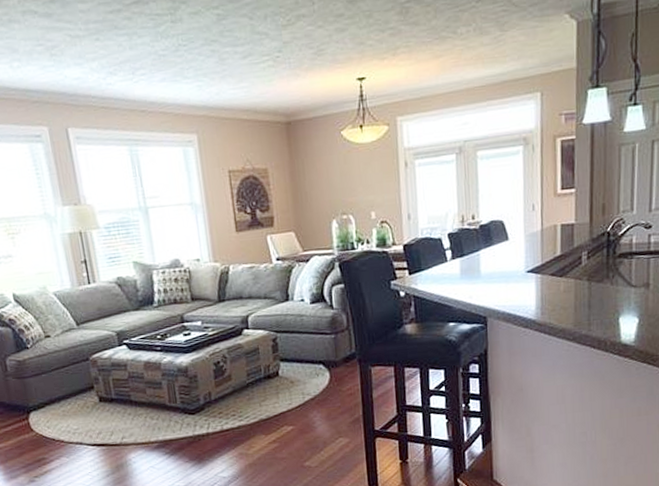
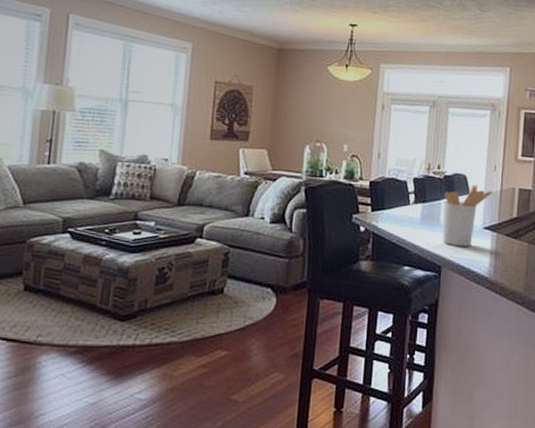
utensil holder: none [482,229,533,295] -> present [442,185,492,246]

